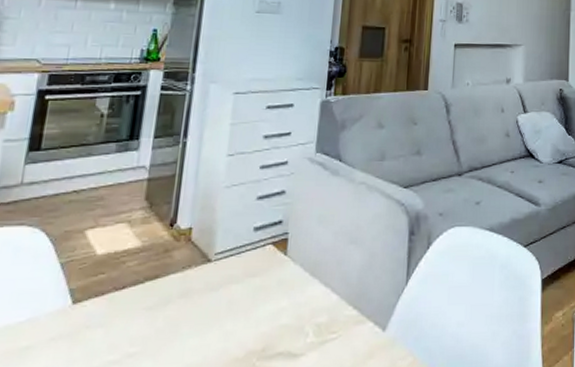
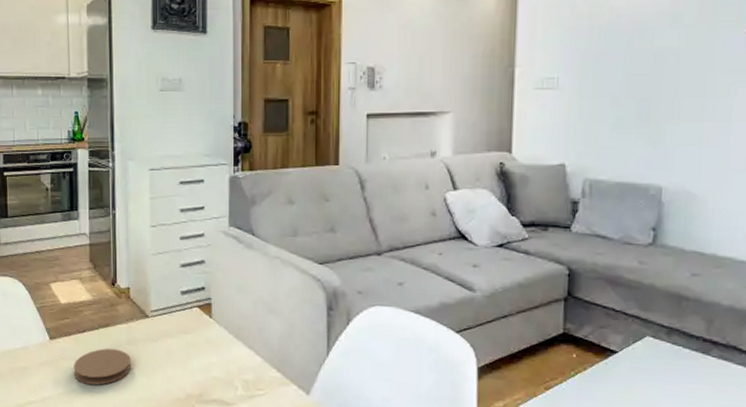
coaster: none [99,306,182,358] -> present [74,348,131,385]

